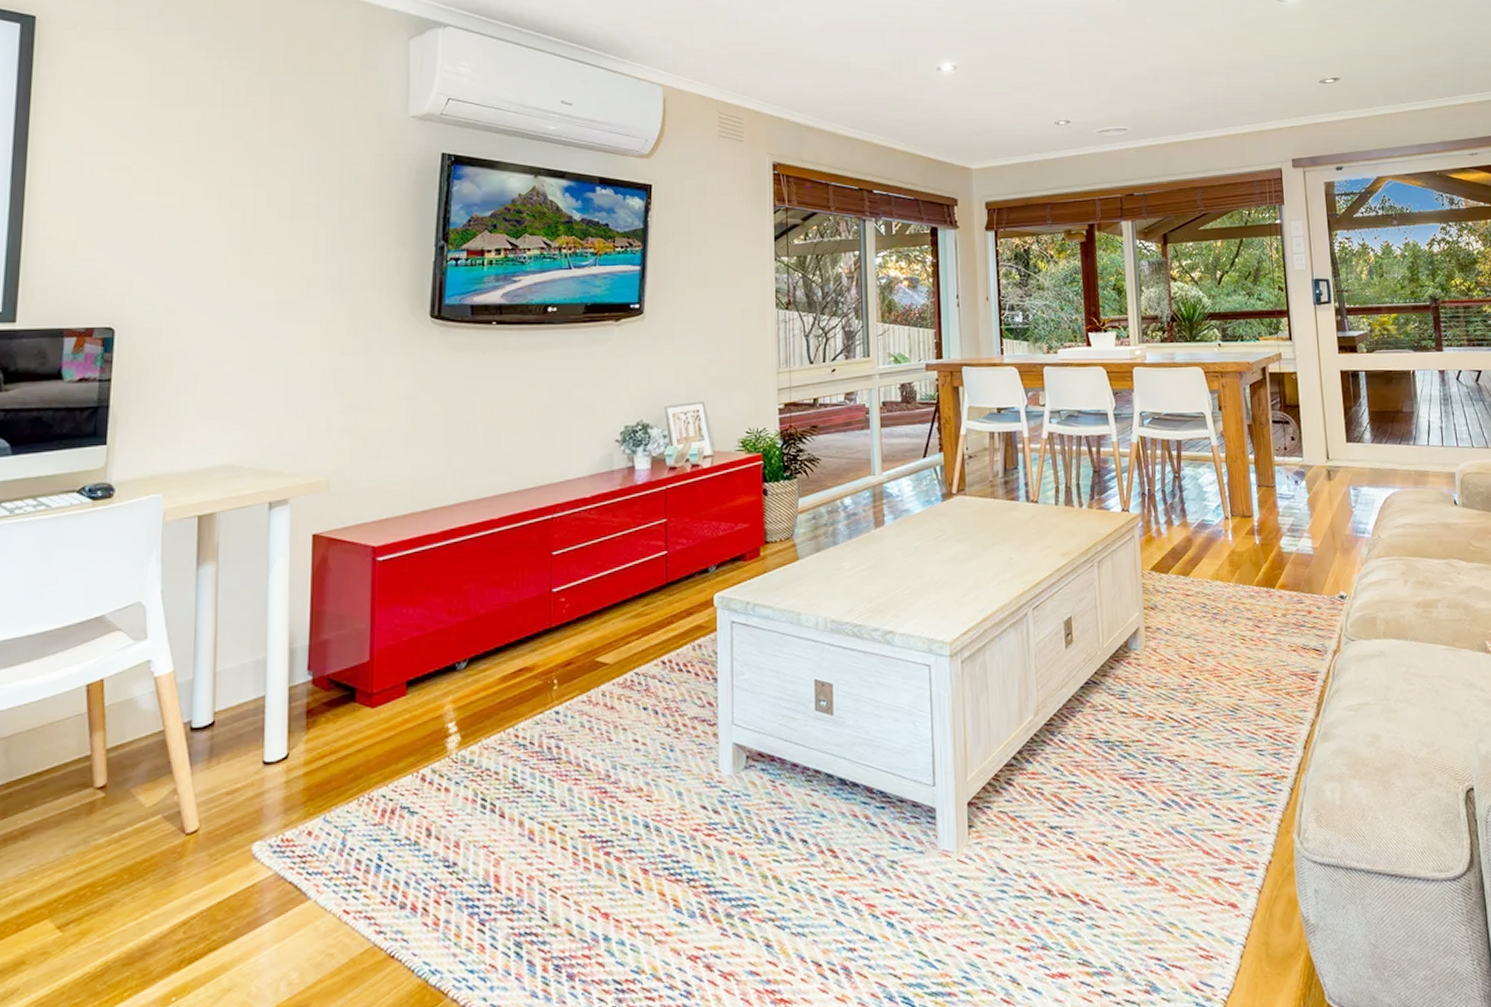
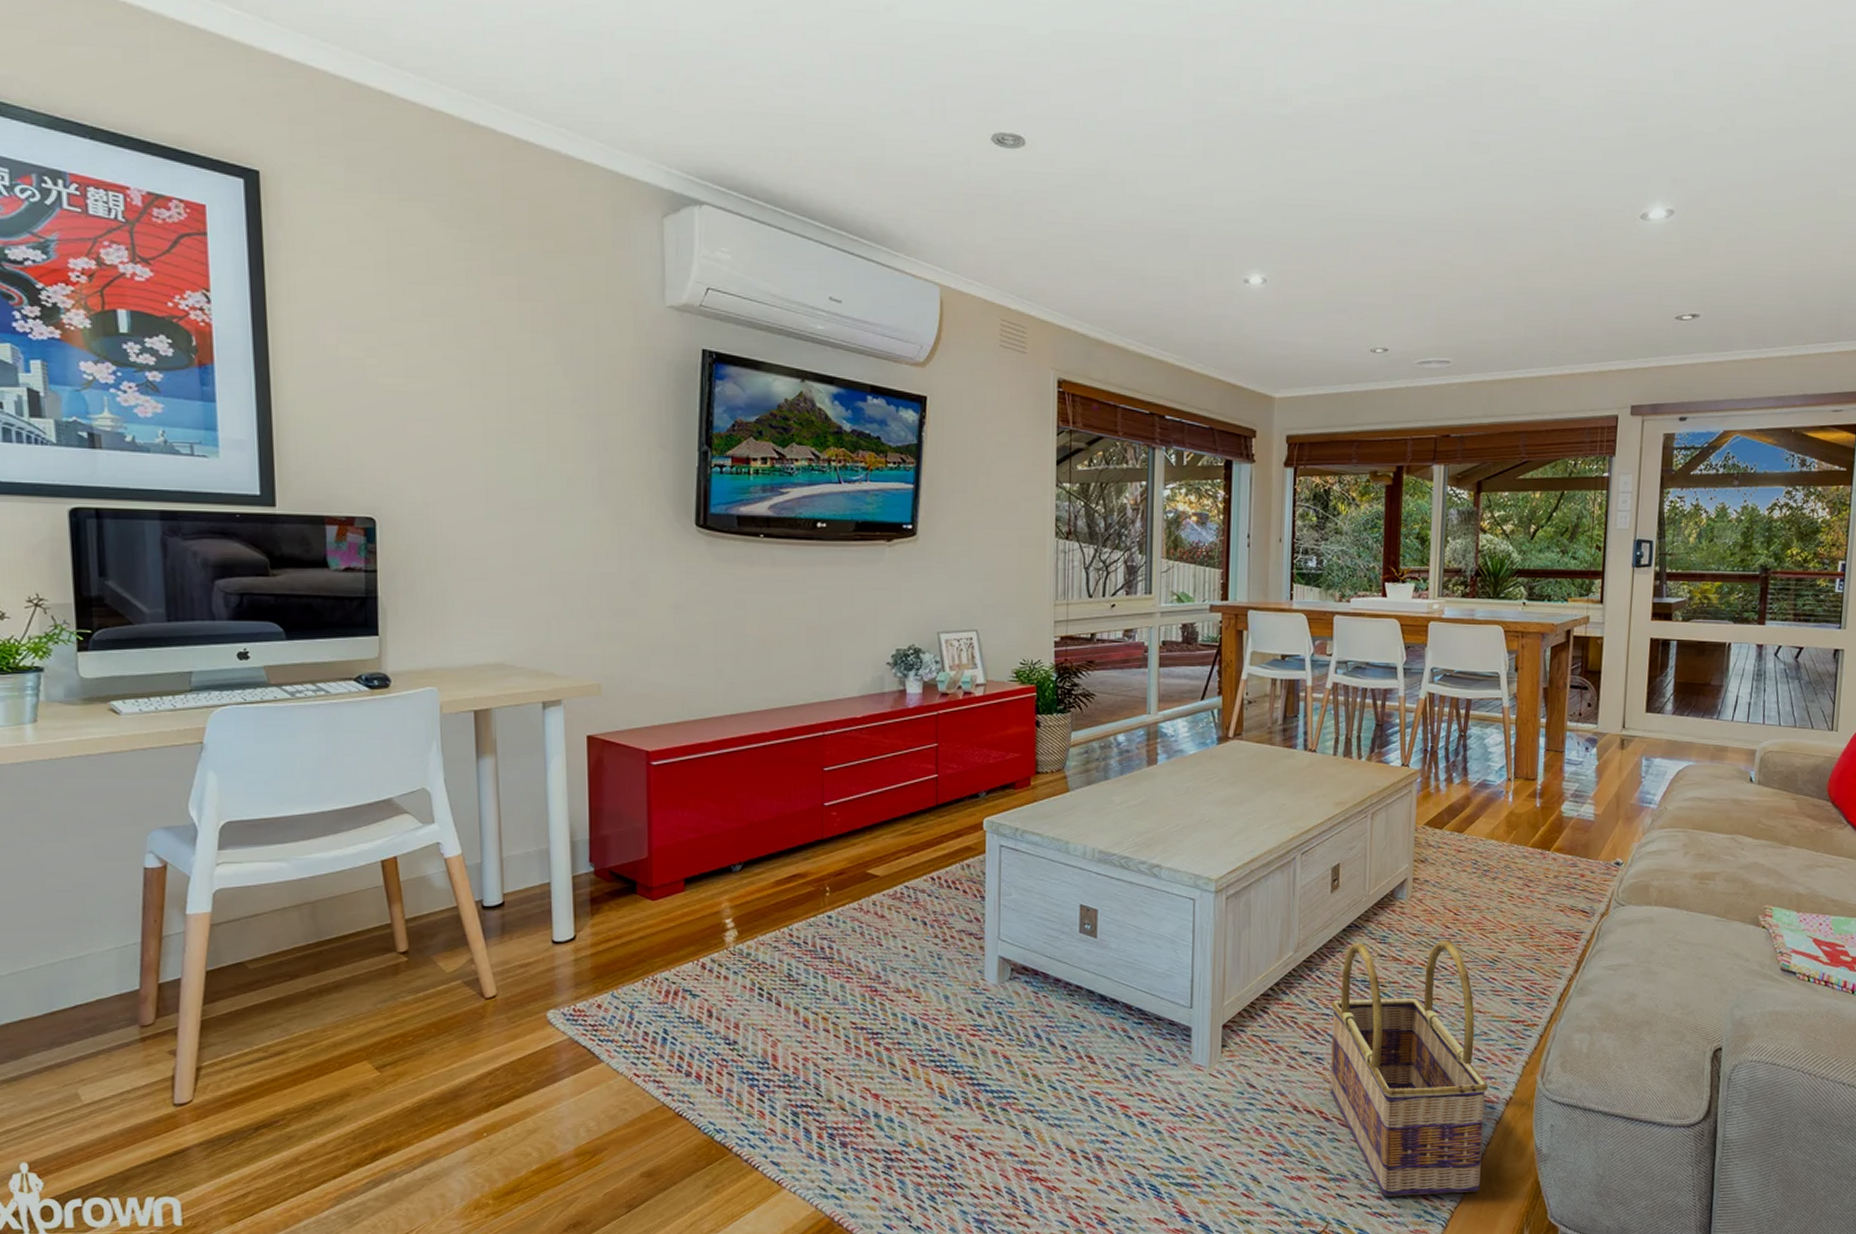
basket: none [1075,691,1251,990] -> present [1330,940,1488,1197]

